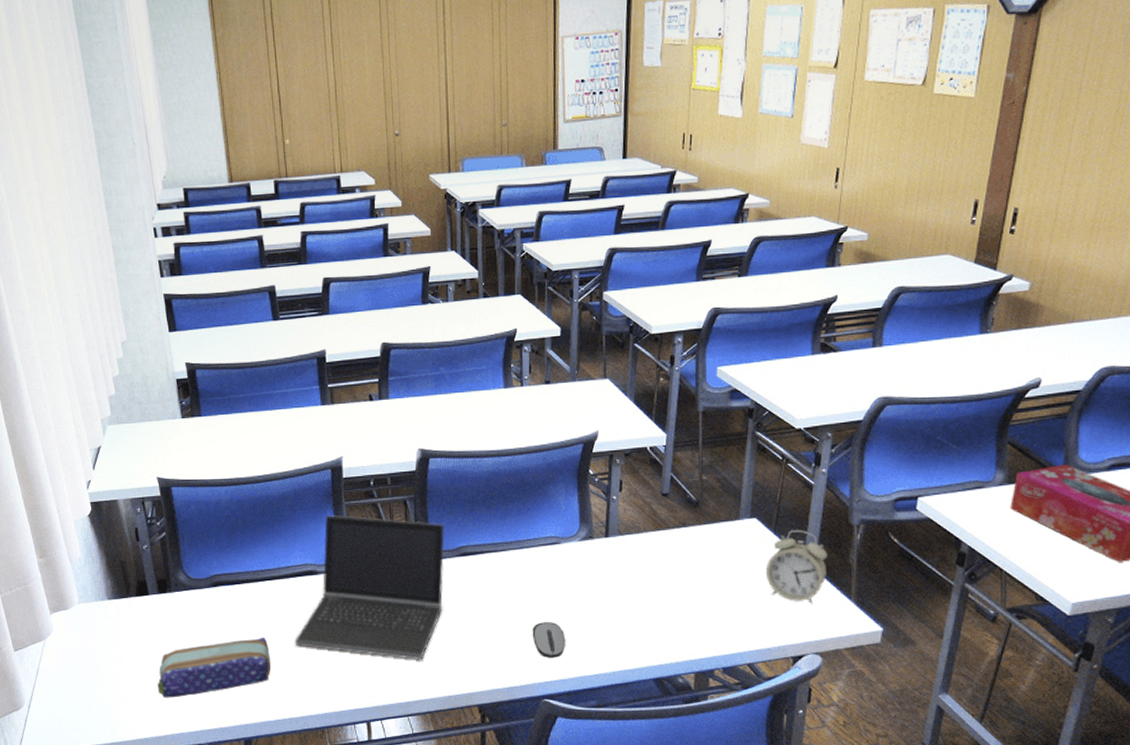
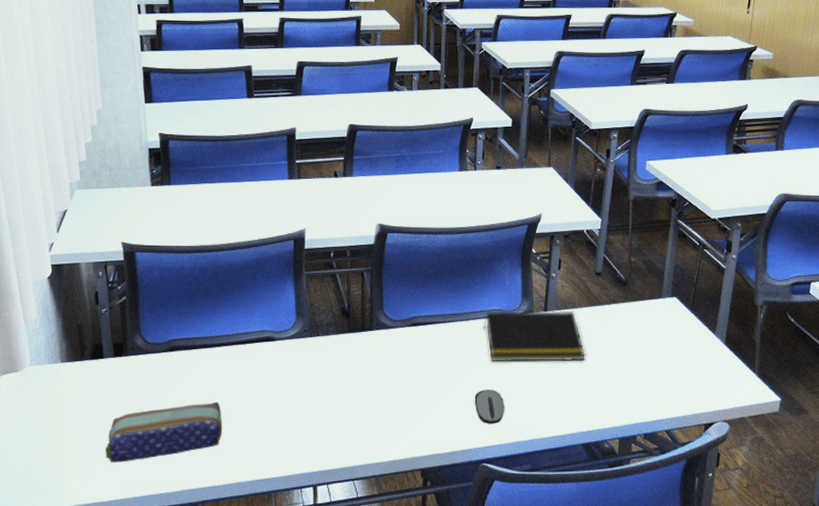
laptop computer: present [294,515,445,660] -> none [247,284,398,425]
notepad: none [539,536,654,593] -> present [484,311,586,362]
alarm clock: present [765,530,828,604] -> none [683,309,736,376]

